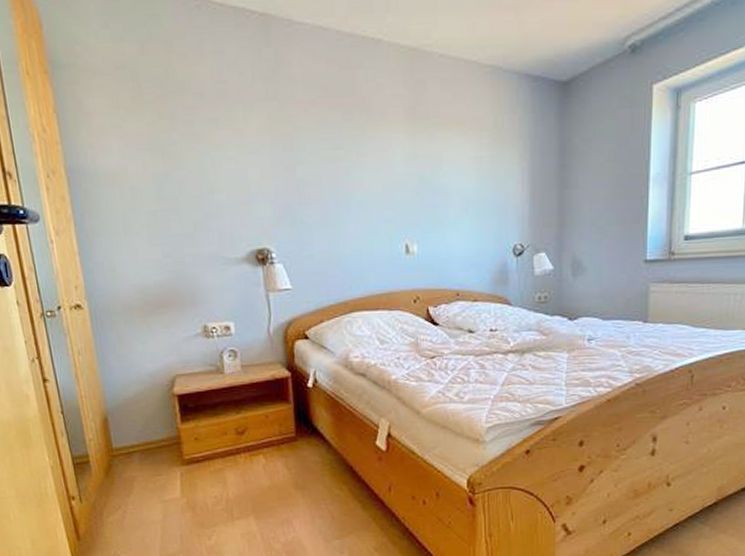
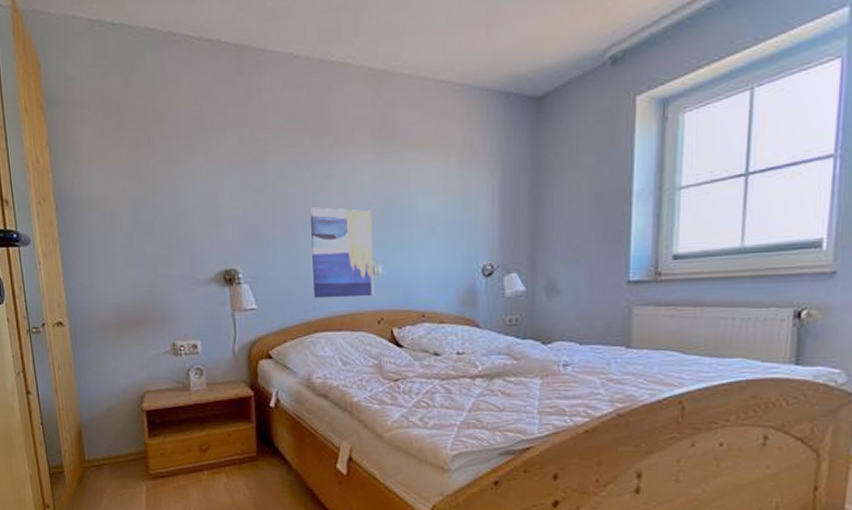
wall art: none [343,186,409,278] -> present [309,207,374,299]

